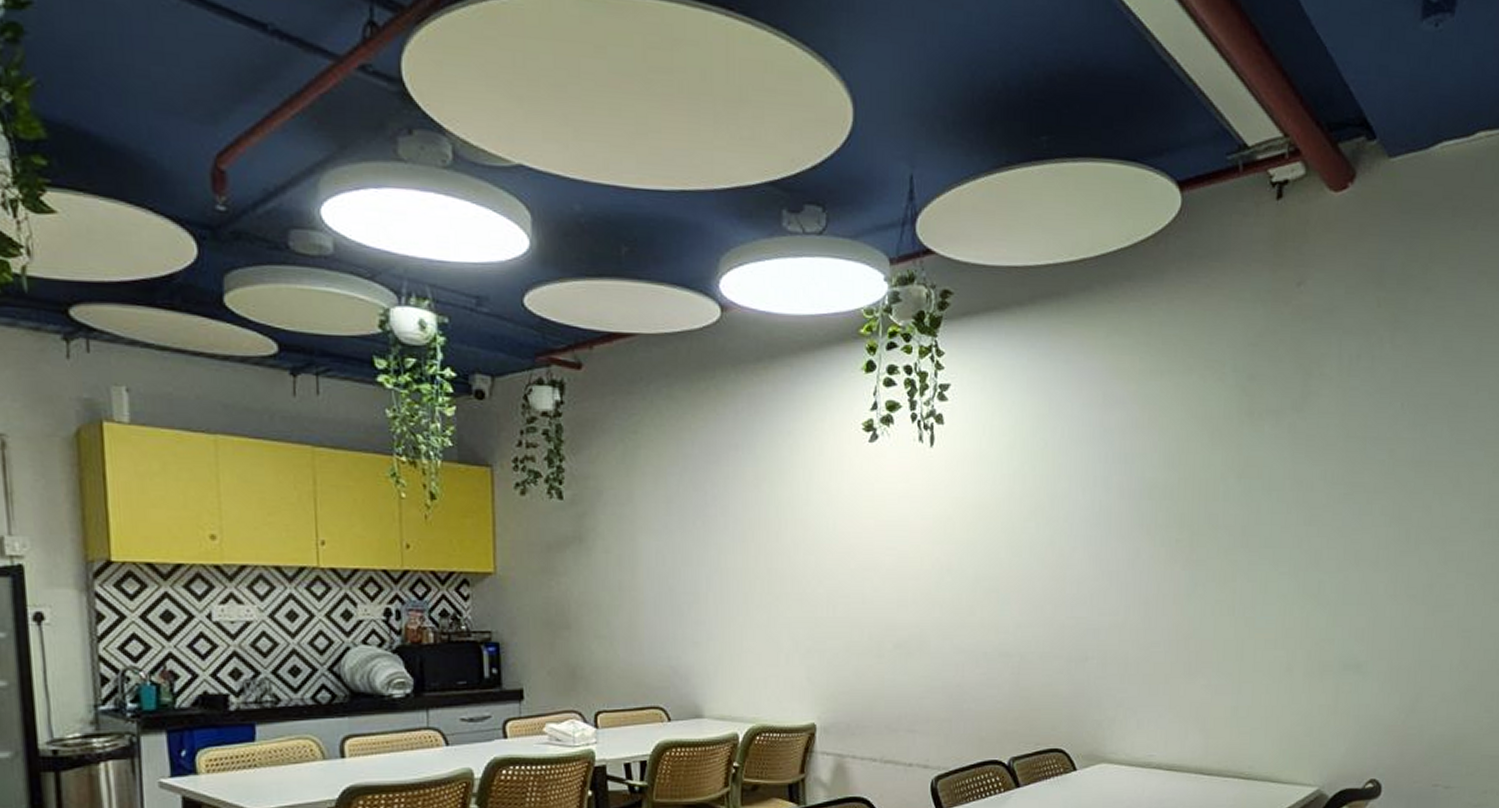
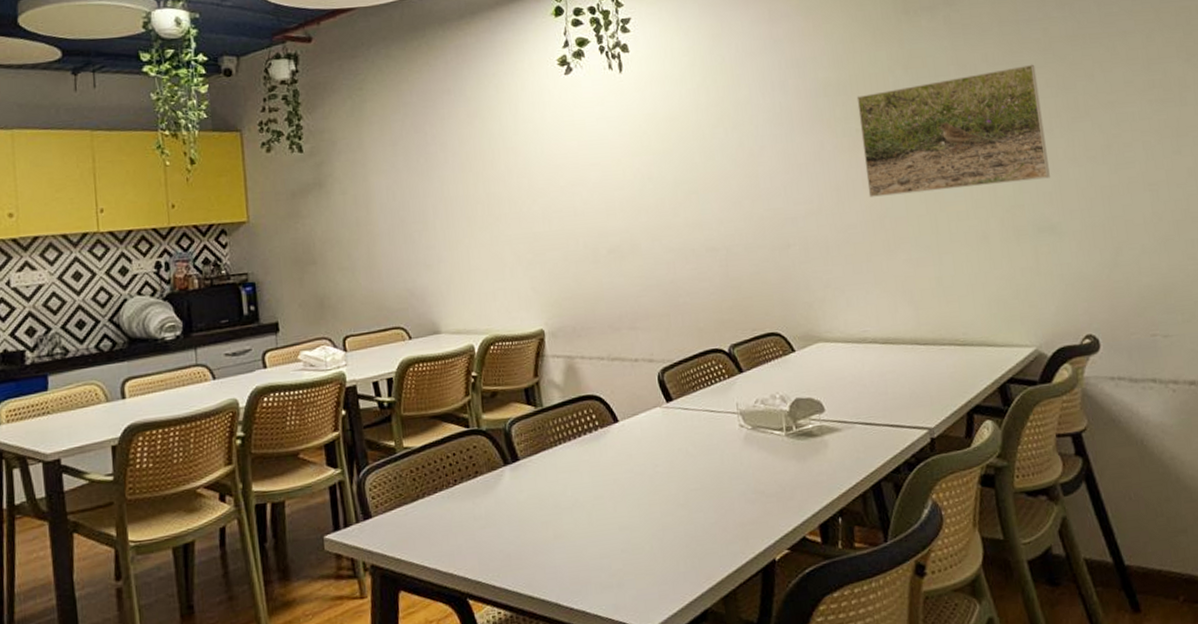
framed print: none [1178,488,1374,615] -> present [856,64,1050,197]

